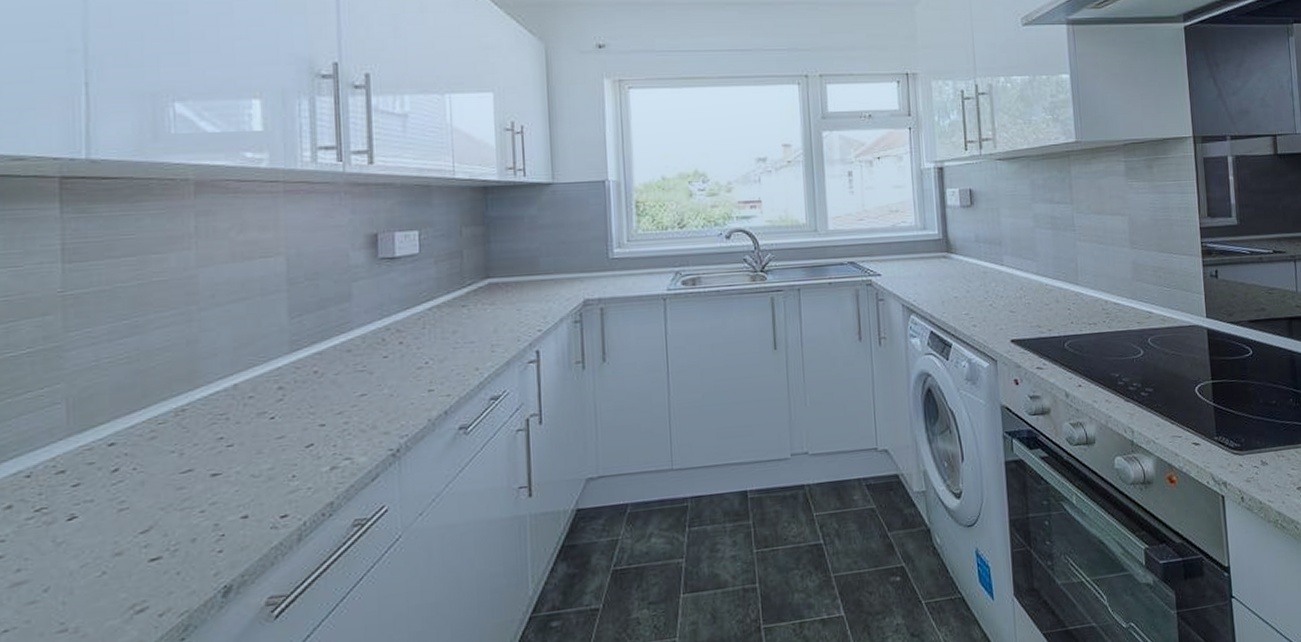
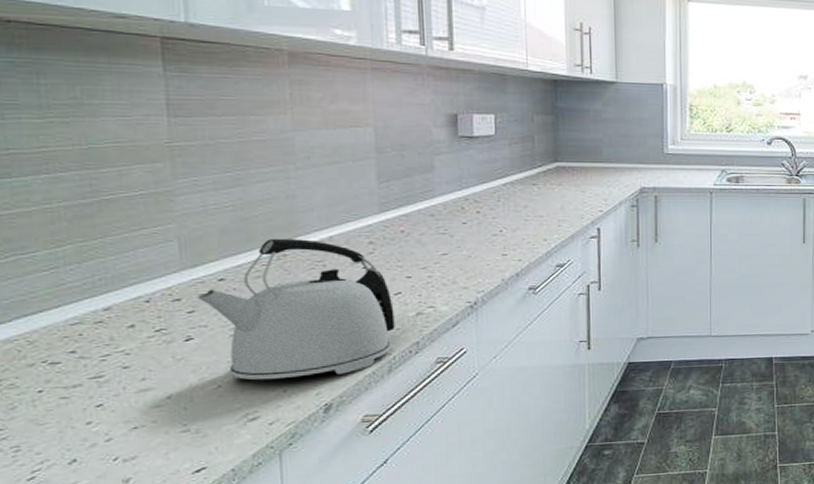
kettle: none [83,389,306,566] -> present [197,238,395,382]

